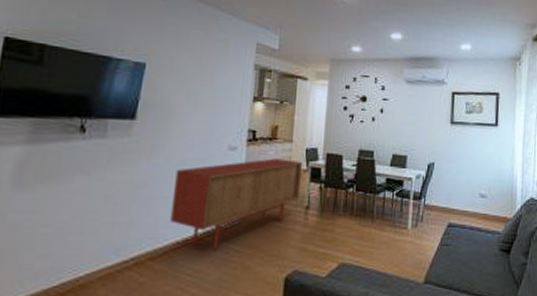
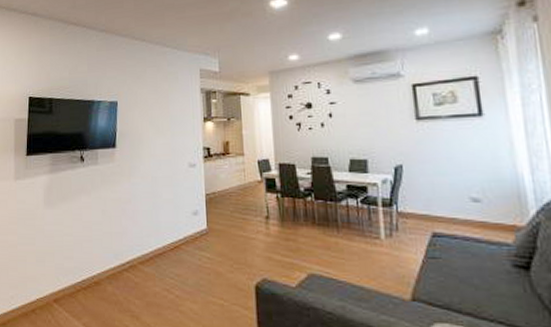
sideboard: present [170,158,302,251] -> none [150,171,258,257]

